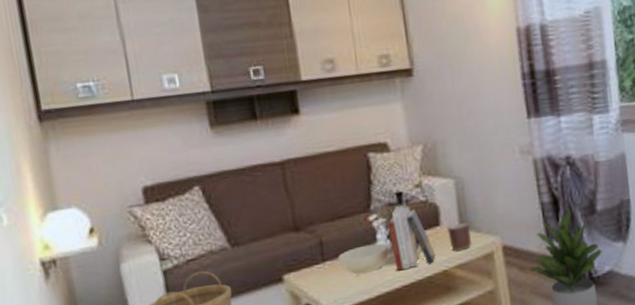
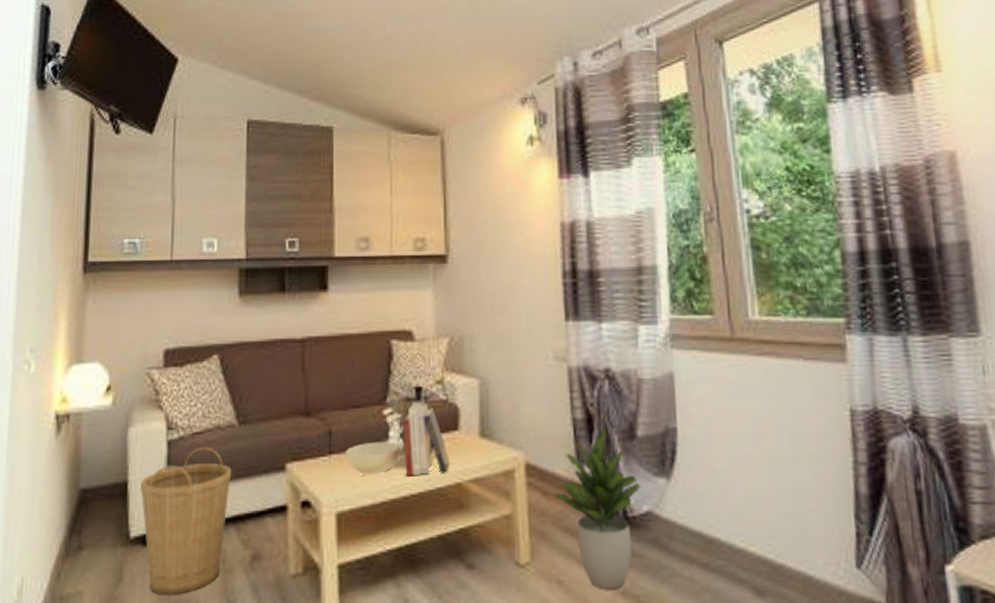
mug: present [446,222,472,251] -> none [465,431,492,462]

